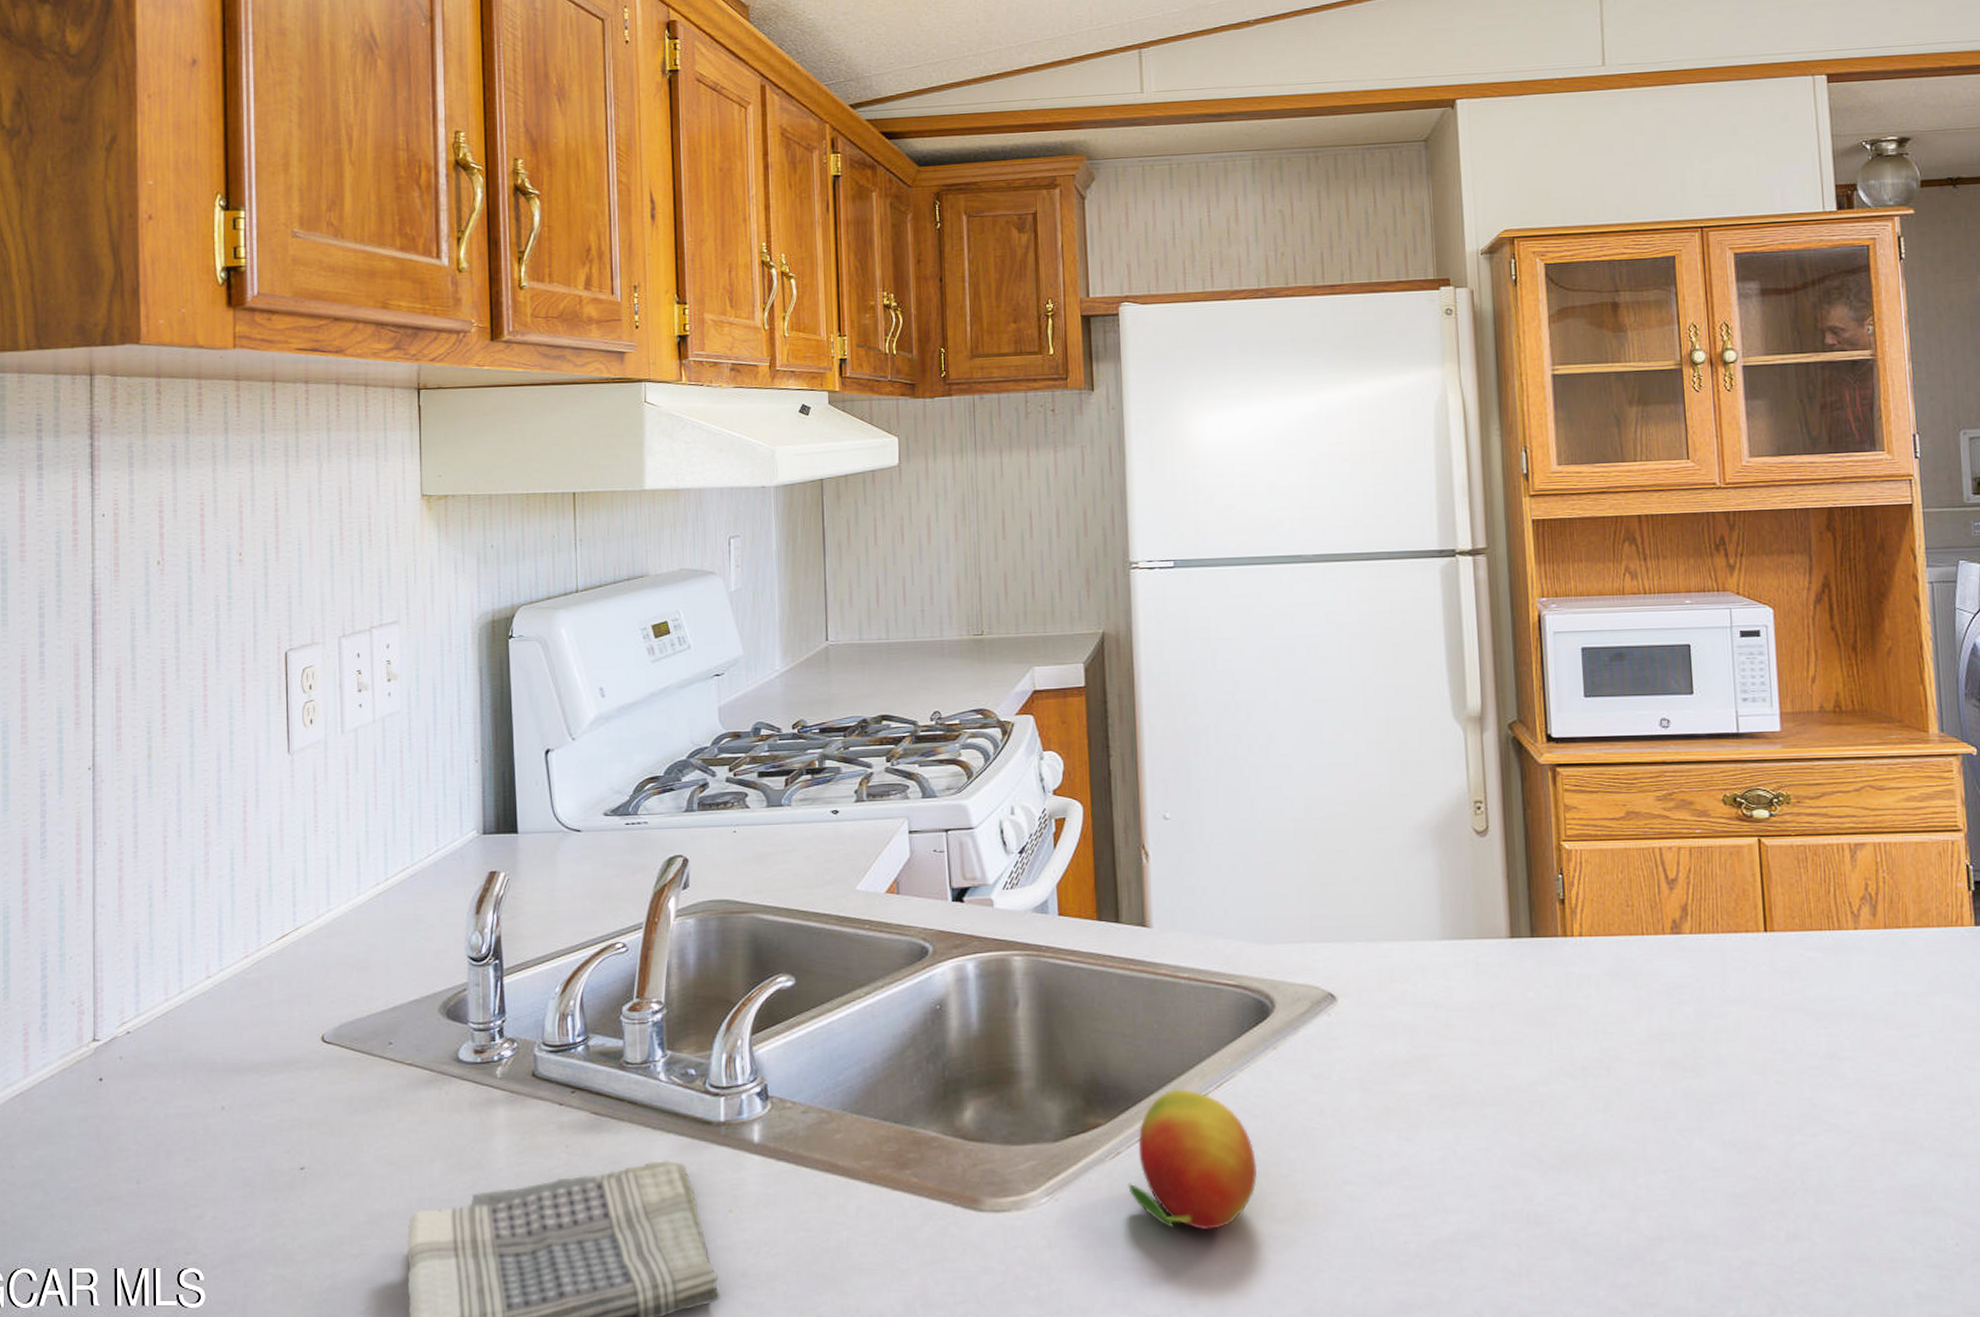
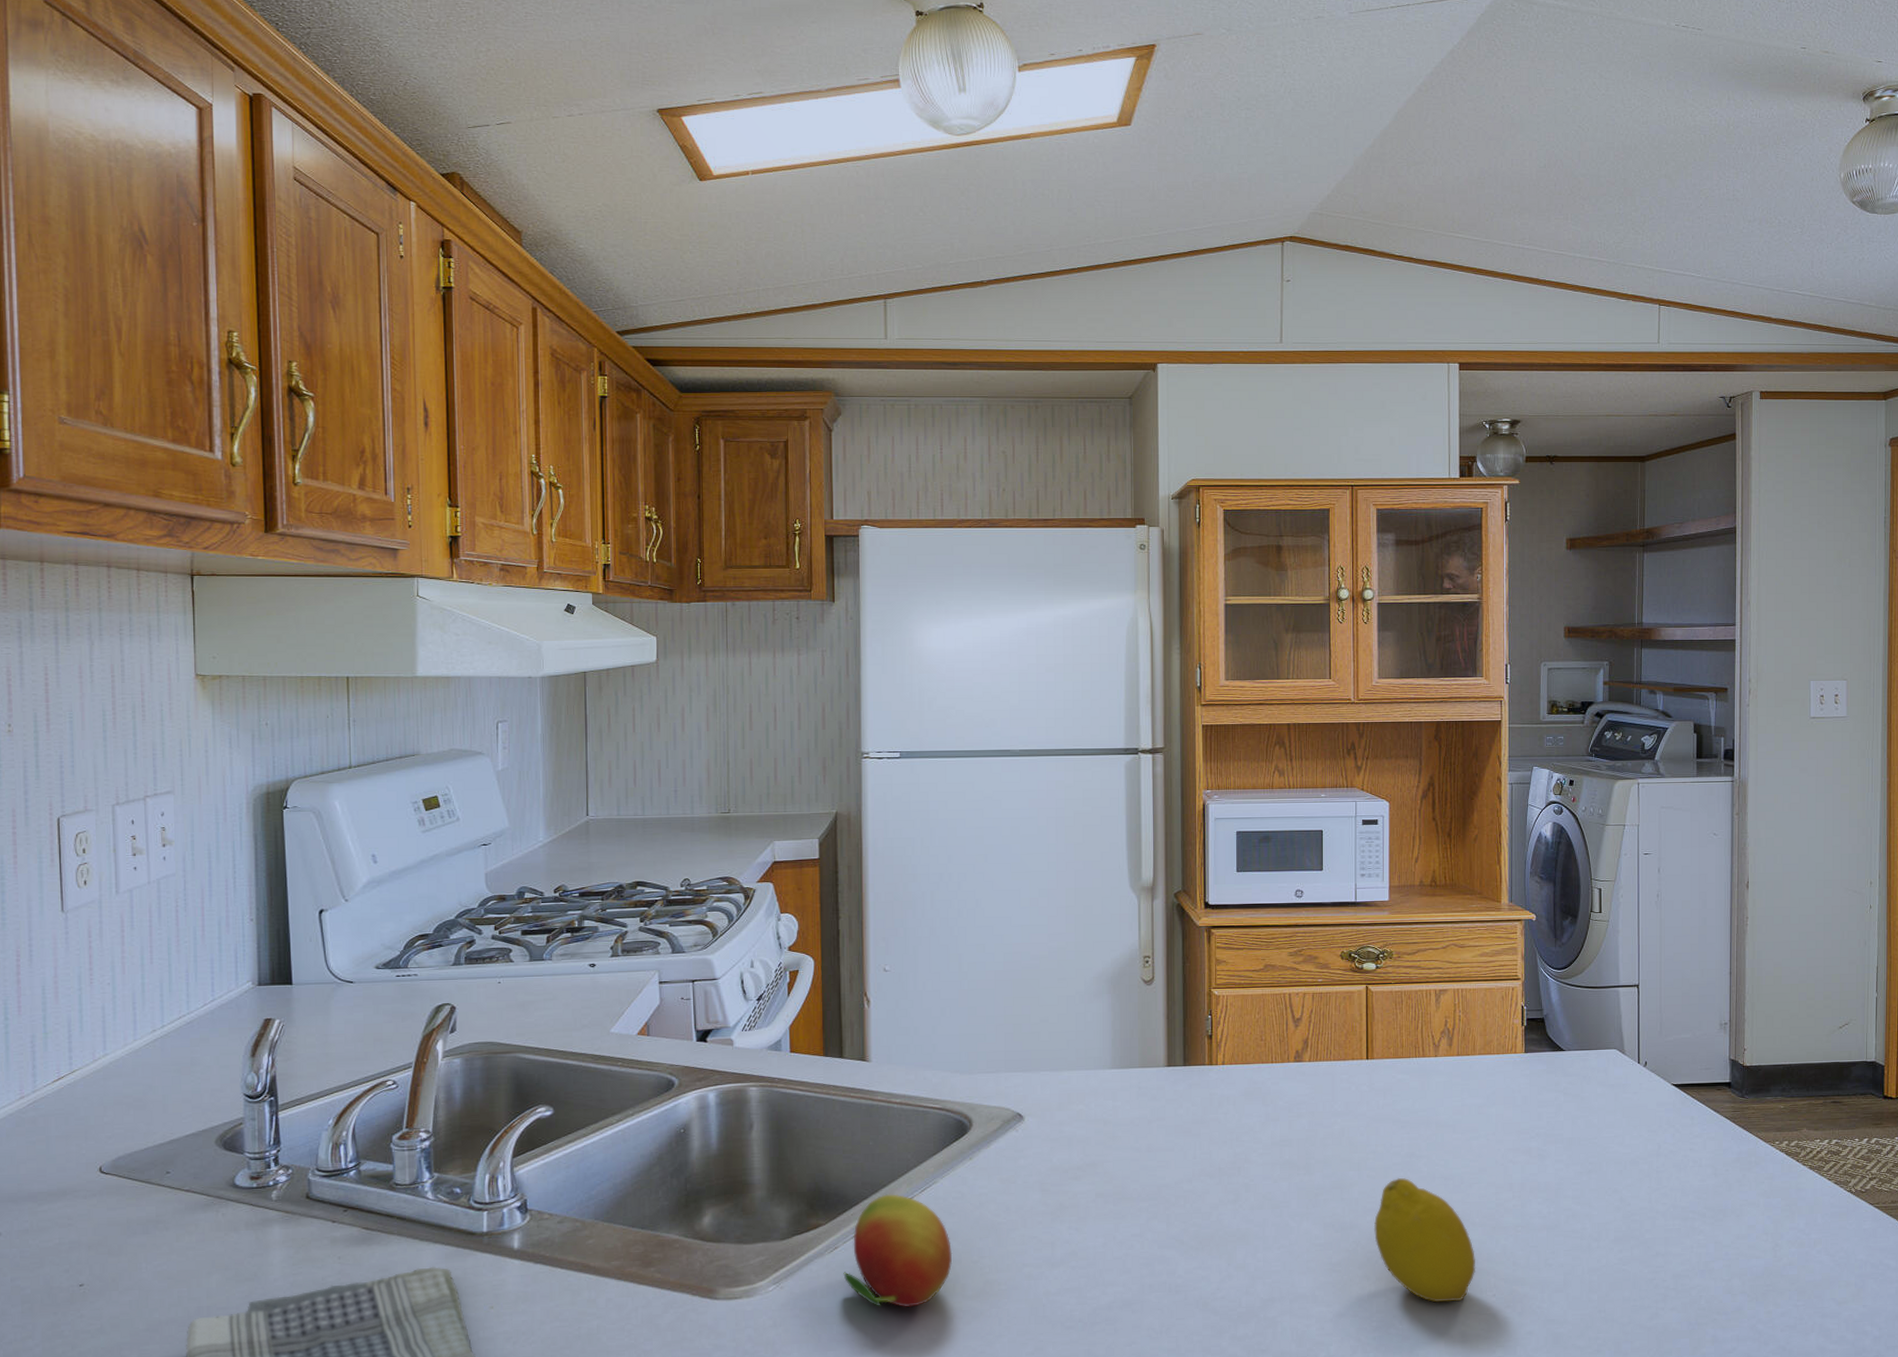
fruit: none [1788,1084,1930,1251] -> present [1373,1177,1476,1303]

